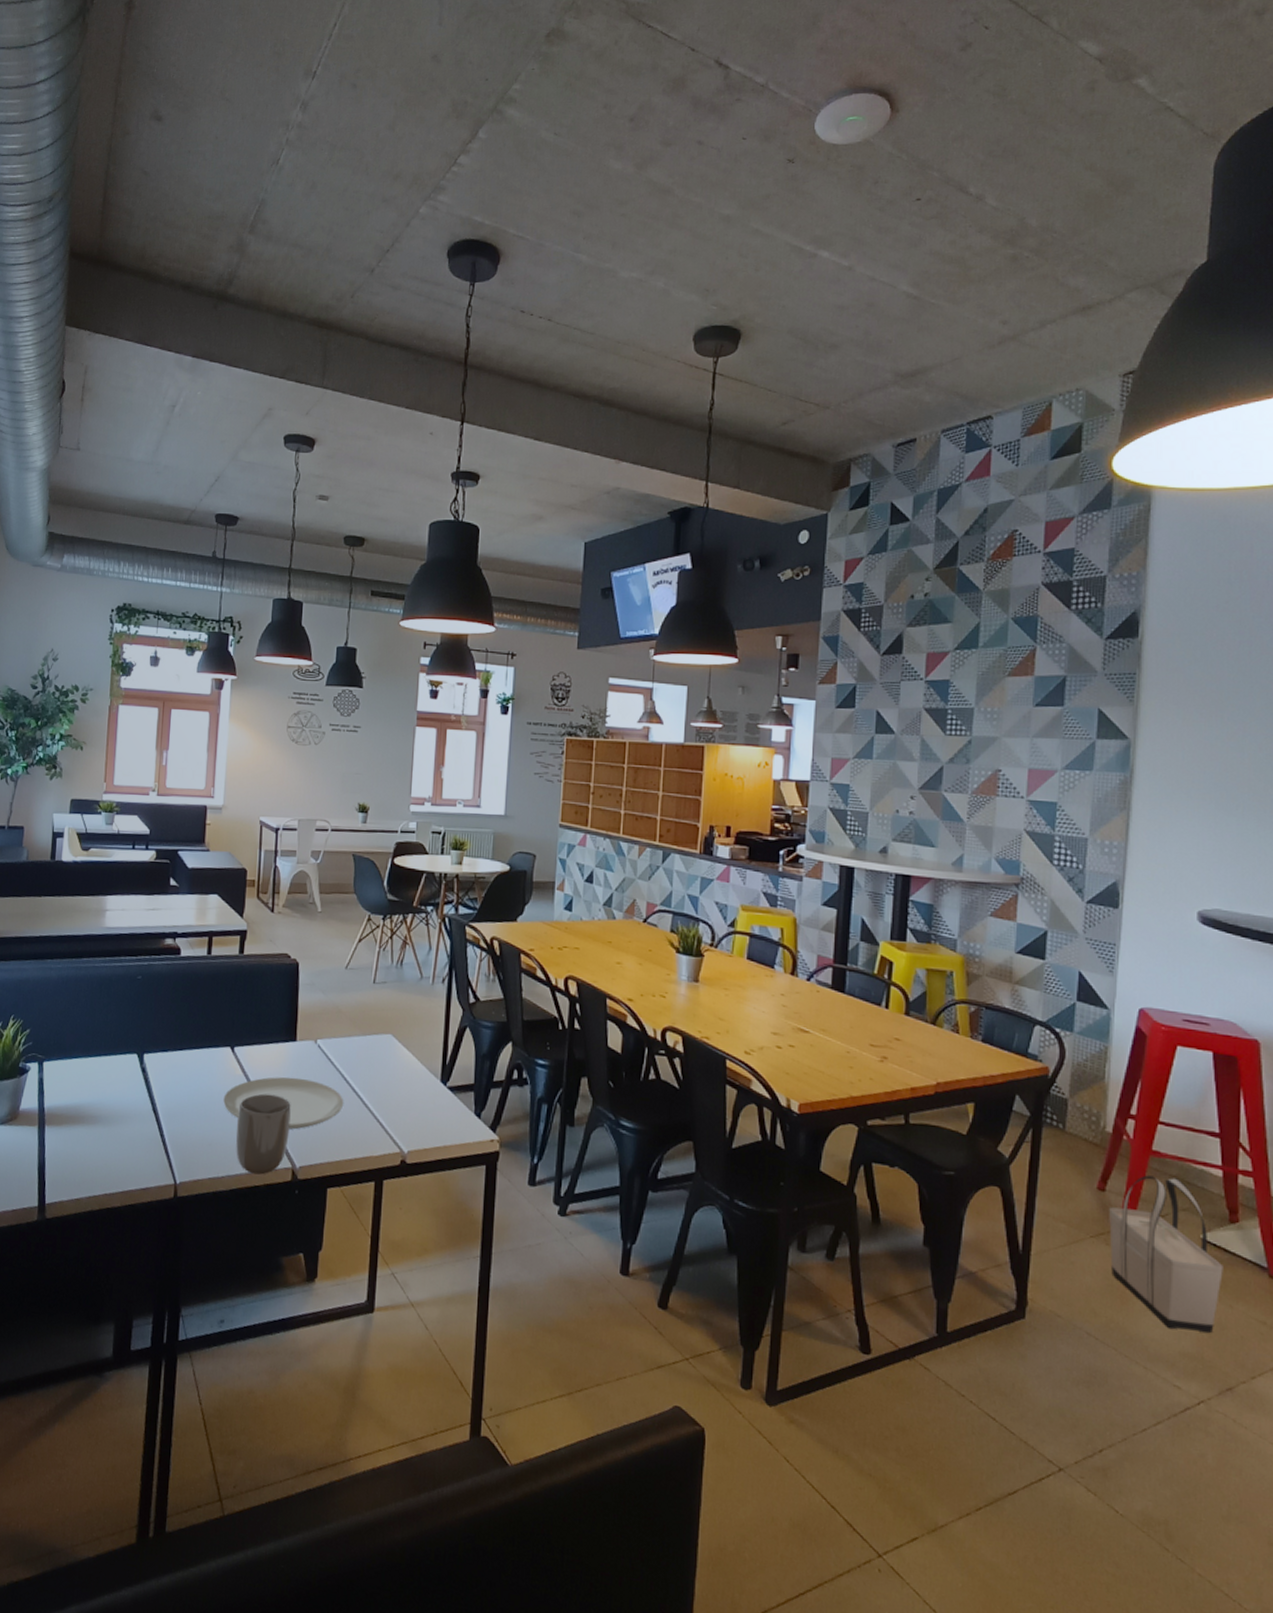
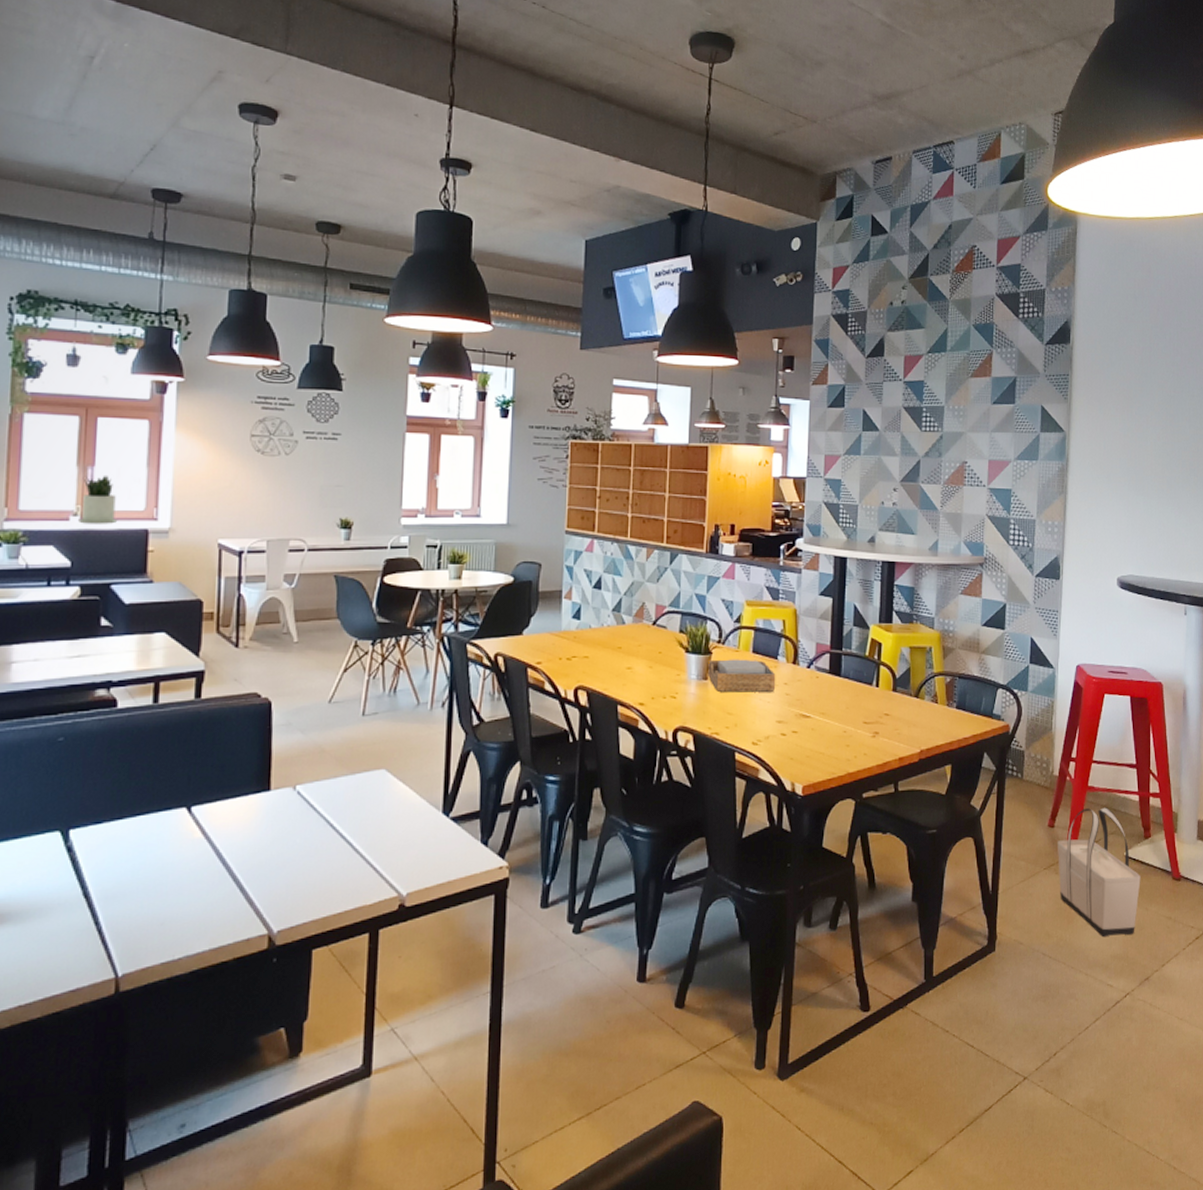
planter: none [156,758,185,800] -> present [79,475,118,524]
plate: present [223,1077,344,1130] -> none [178,831,331,891]
cup: present [235,1093,291,1175] -> none [195,854,265,949]
napkin holder: none [698,962,772,1002] -> present [707,659,776,692]

